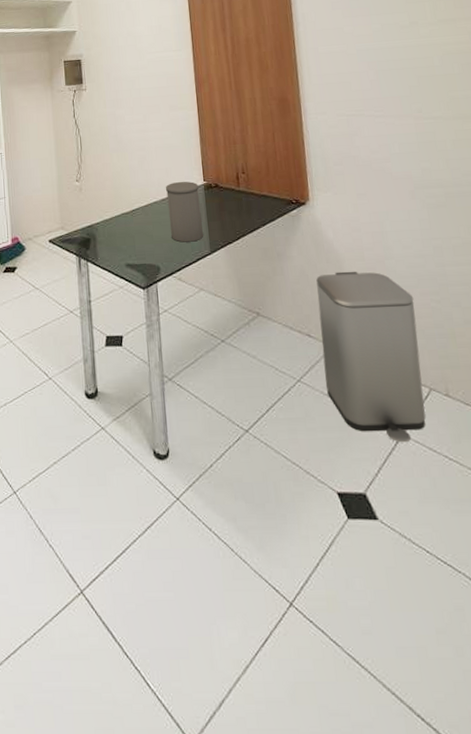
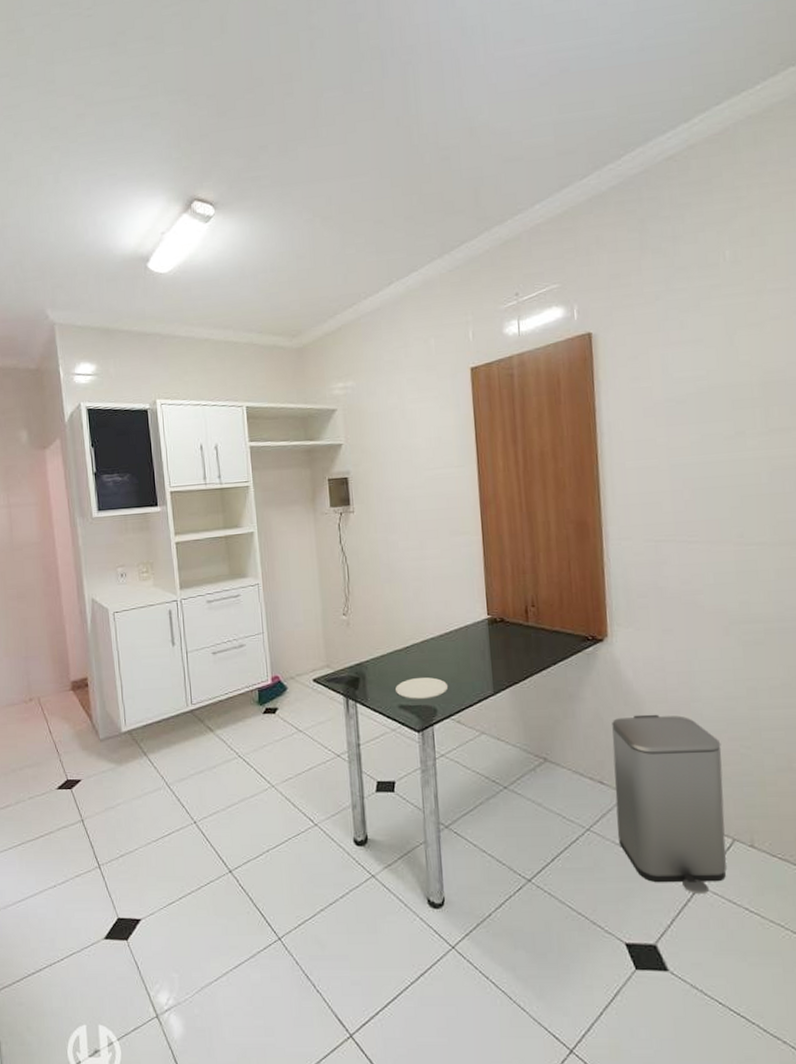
plate: none [123,238,170,259] -> present [396,677,449,700]
canister: present [165,181,203,242] -> none [443,615,486,682]

